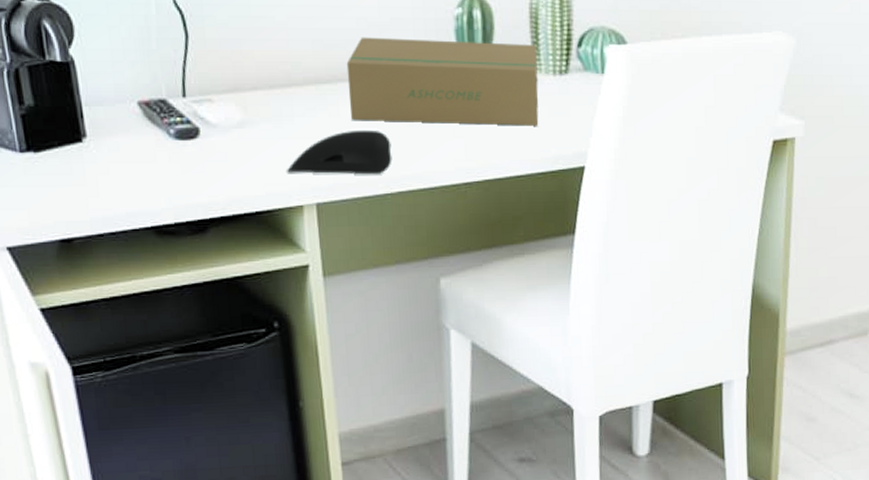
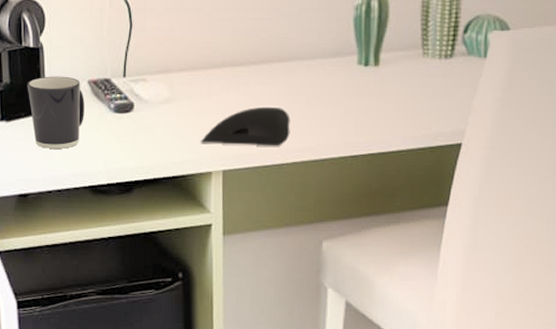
mug: none [57,96,138,184] -> present [27,76,84,149]
box: present [346,37,539,126] -> none [258,25,425,105]

